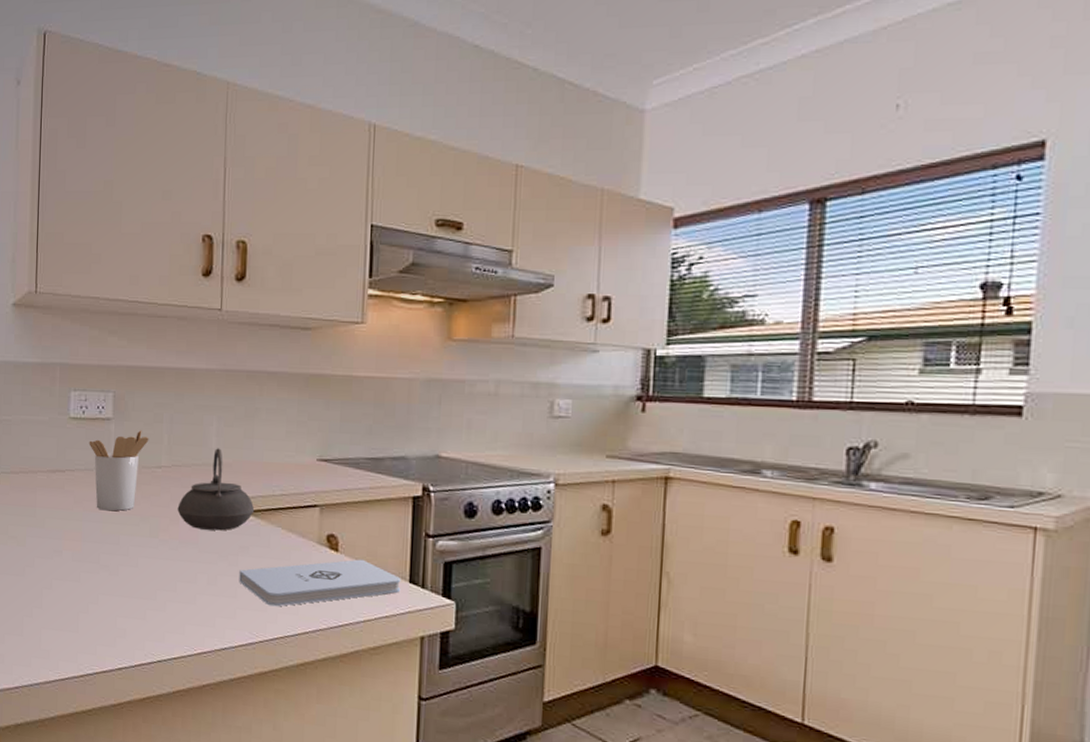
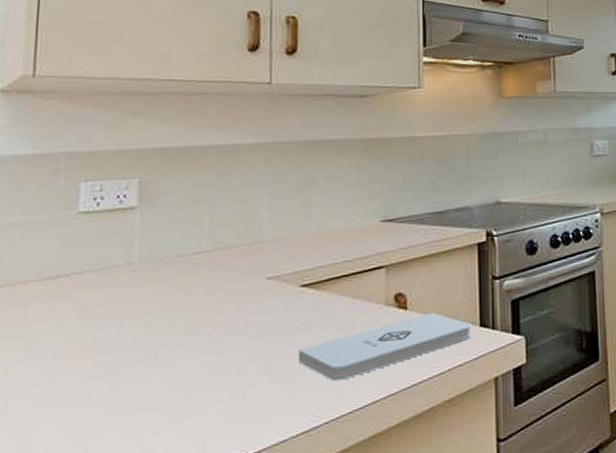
utensil holder: present [89,430,149,511] -> none [104,216,185,314]
teapot: present [177,448,255,531] -> none [222,223,315,314]

